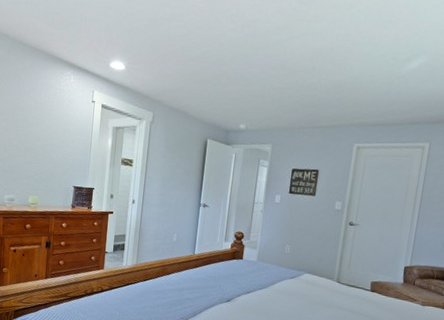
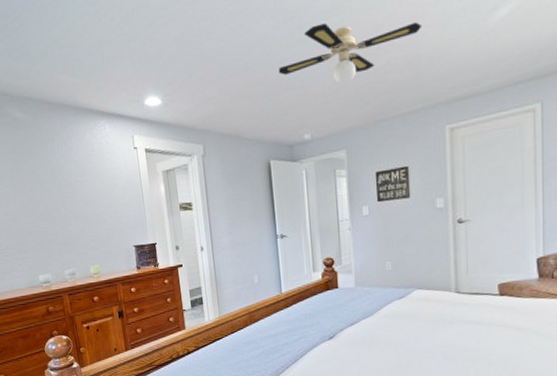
ceiling fan: none [229,37,351,91] -> present [278,22,423,84]

